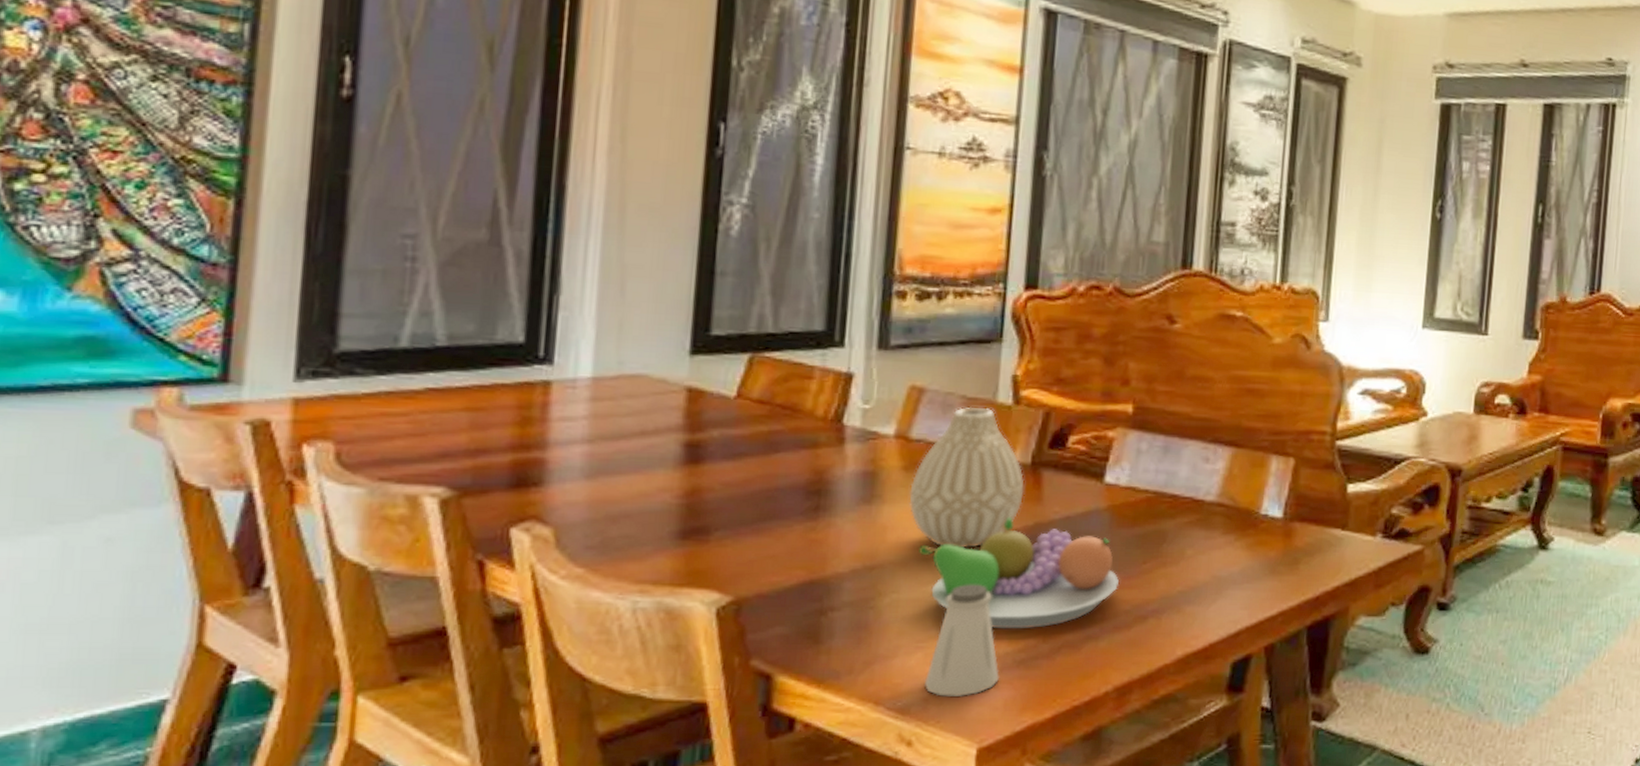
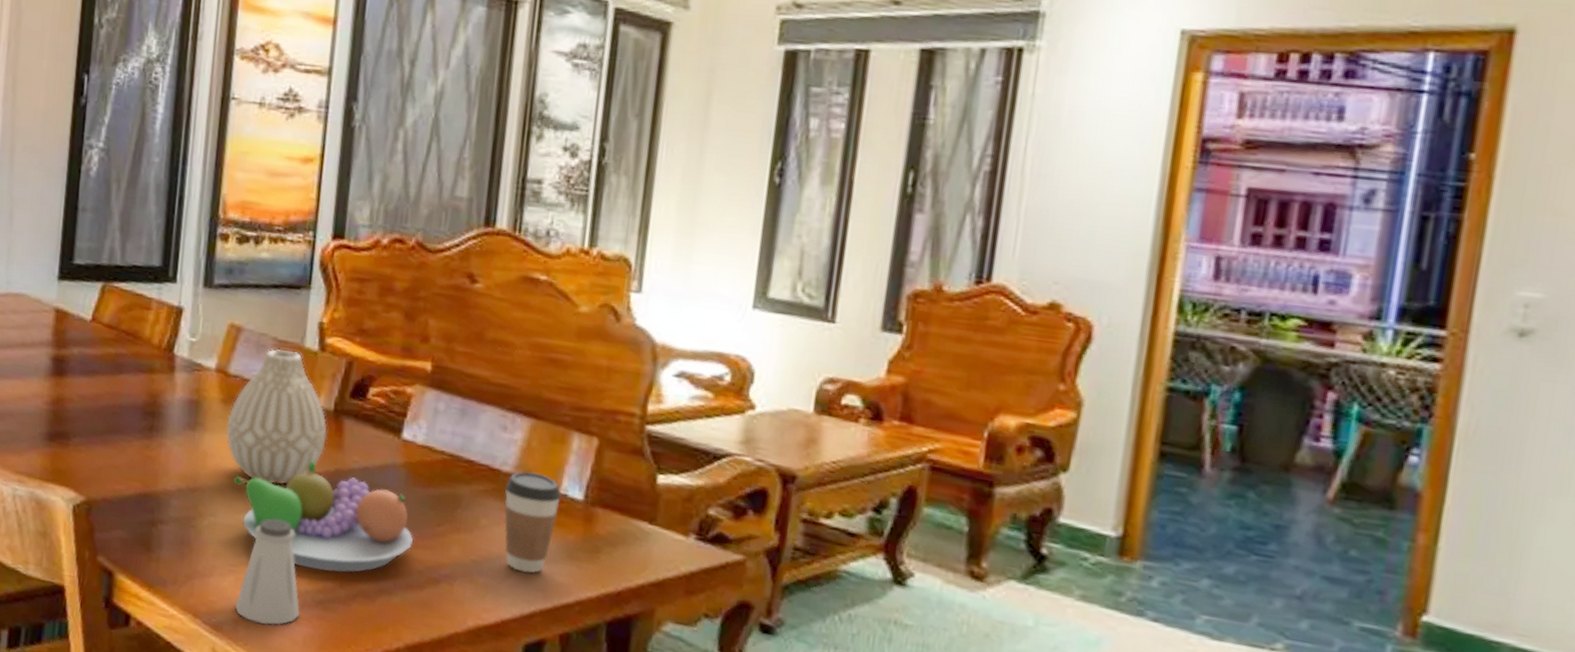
coffee cup: none [1208,498,1262,594] -> present [503,471,561,574]

